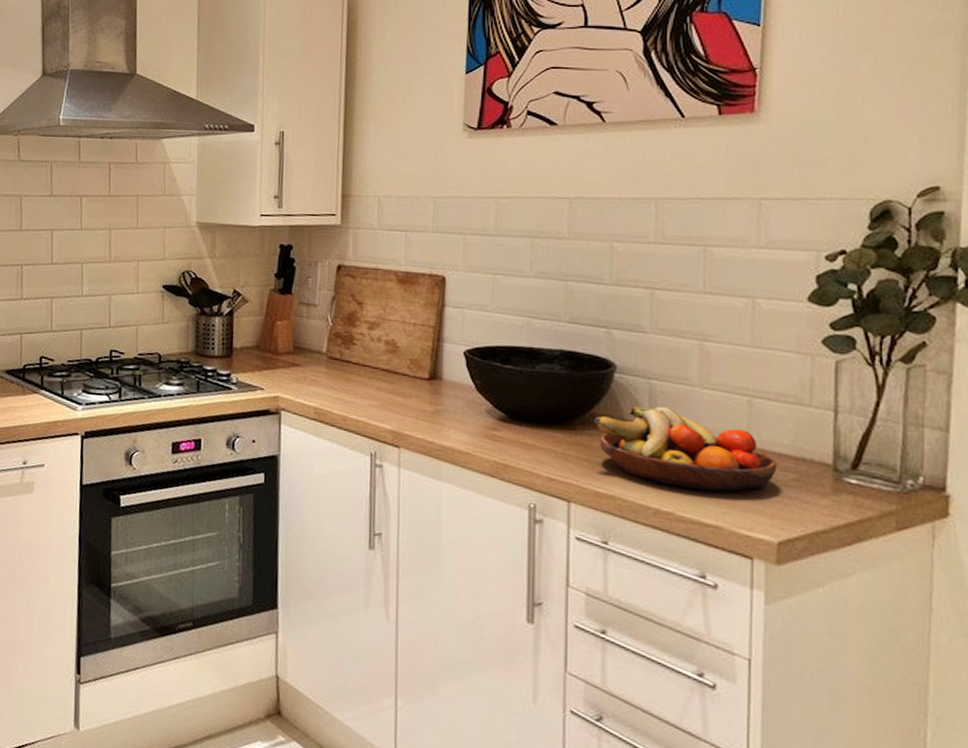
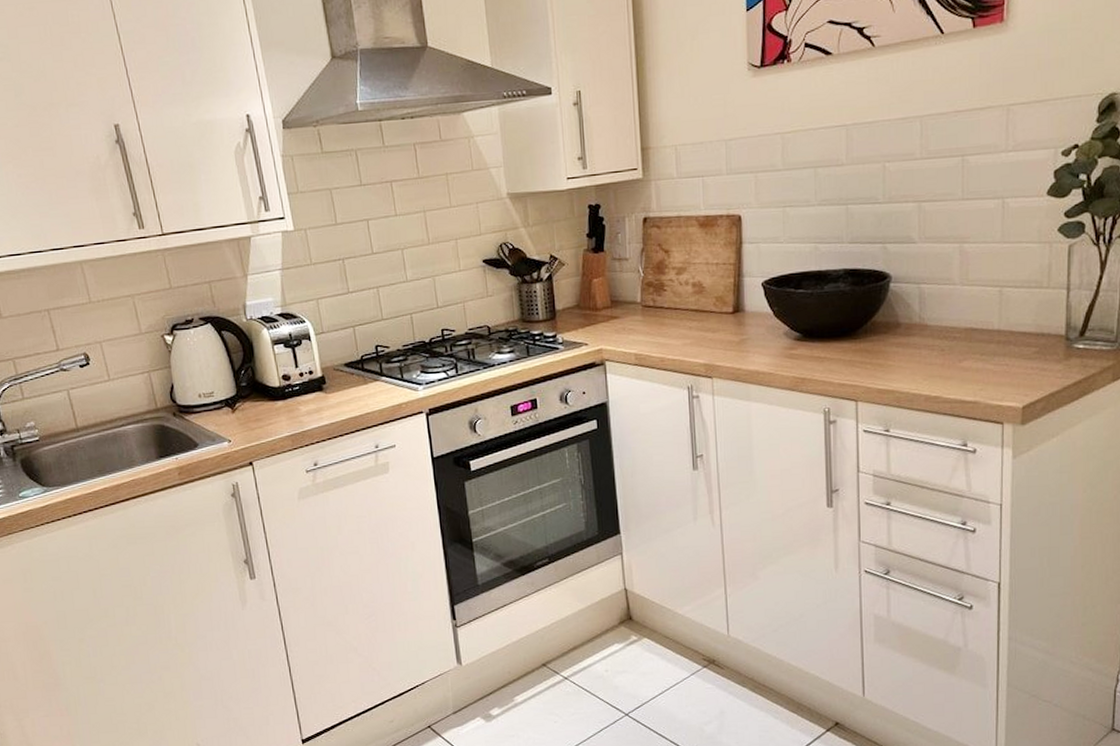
fruit bowl: present [594,405,777,492] -> none [874,306,1022,374]

